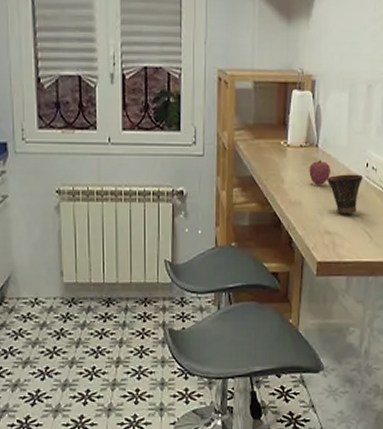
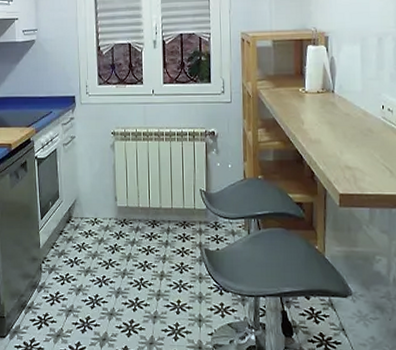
fruit: present [309,159,331,185] -> none [327,103,348,125]
cup: present [326,174,363,214] -> none [343,115,379,151]

